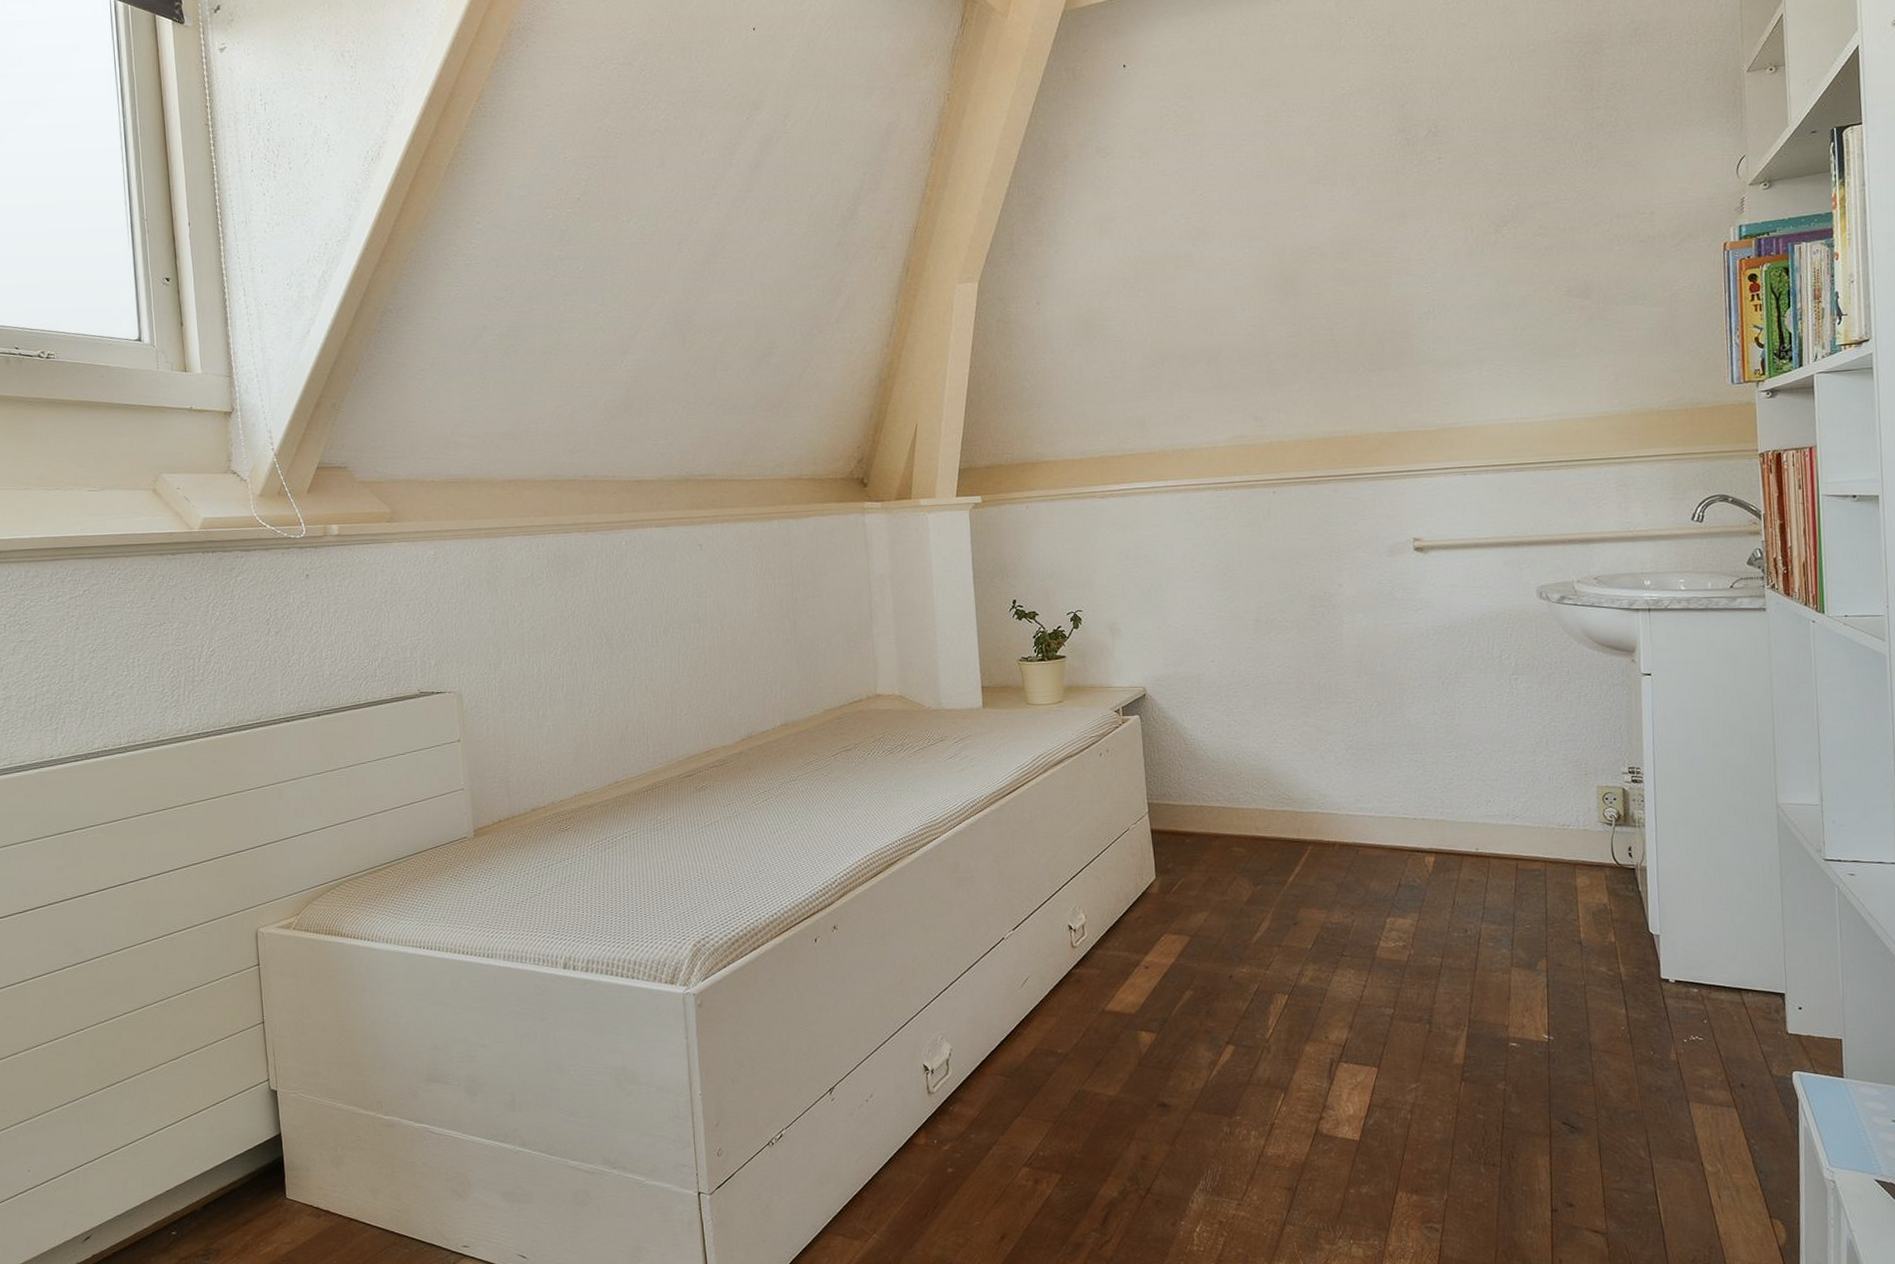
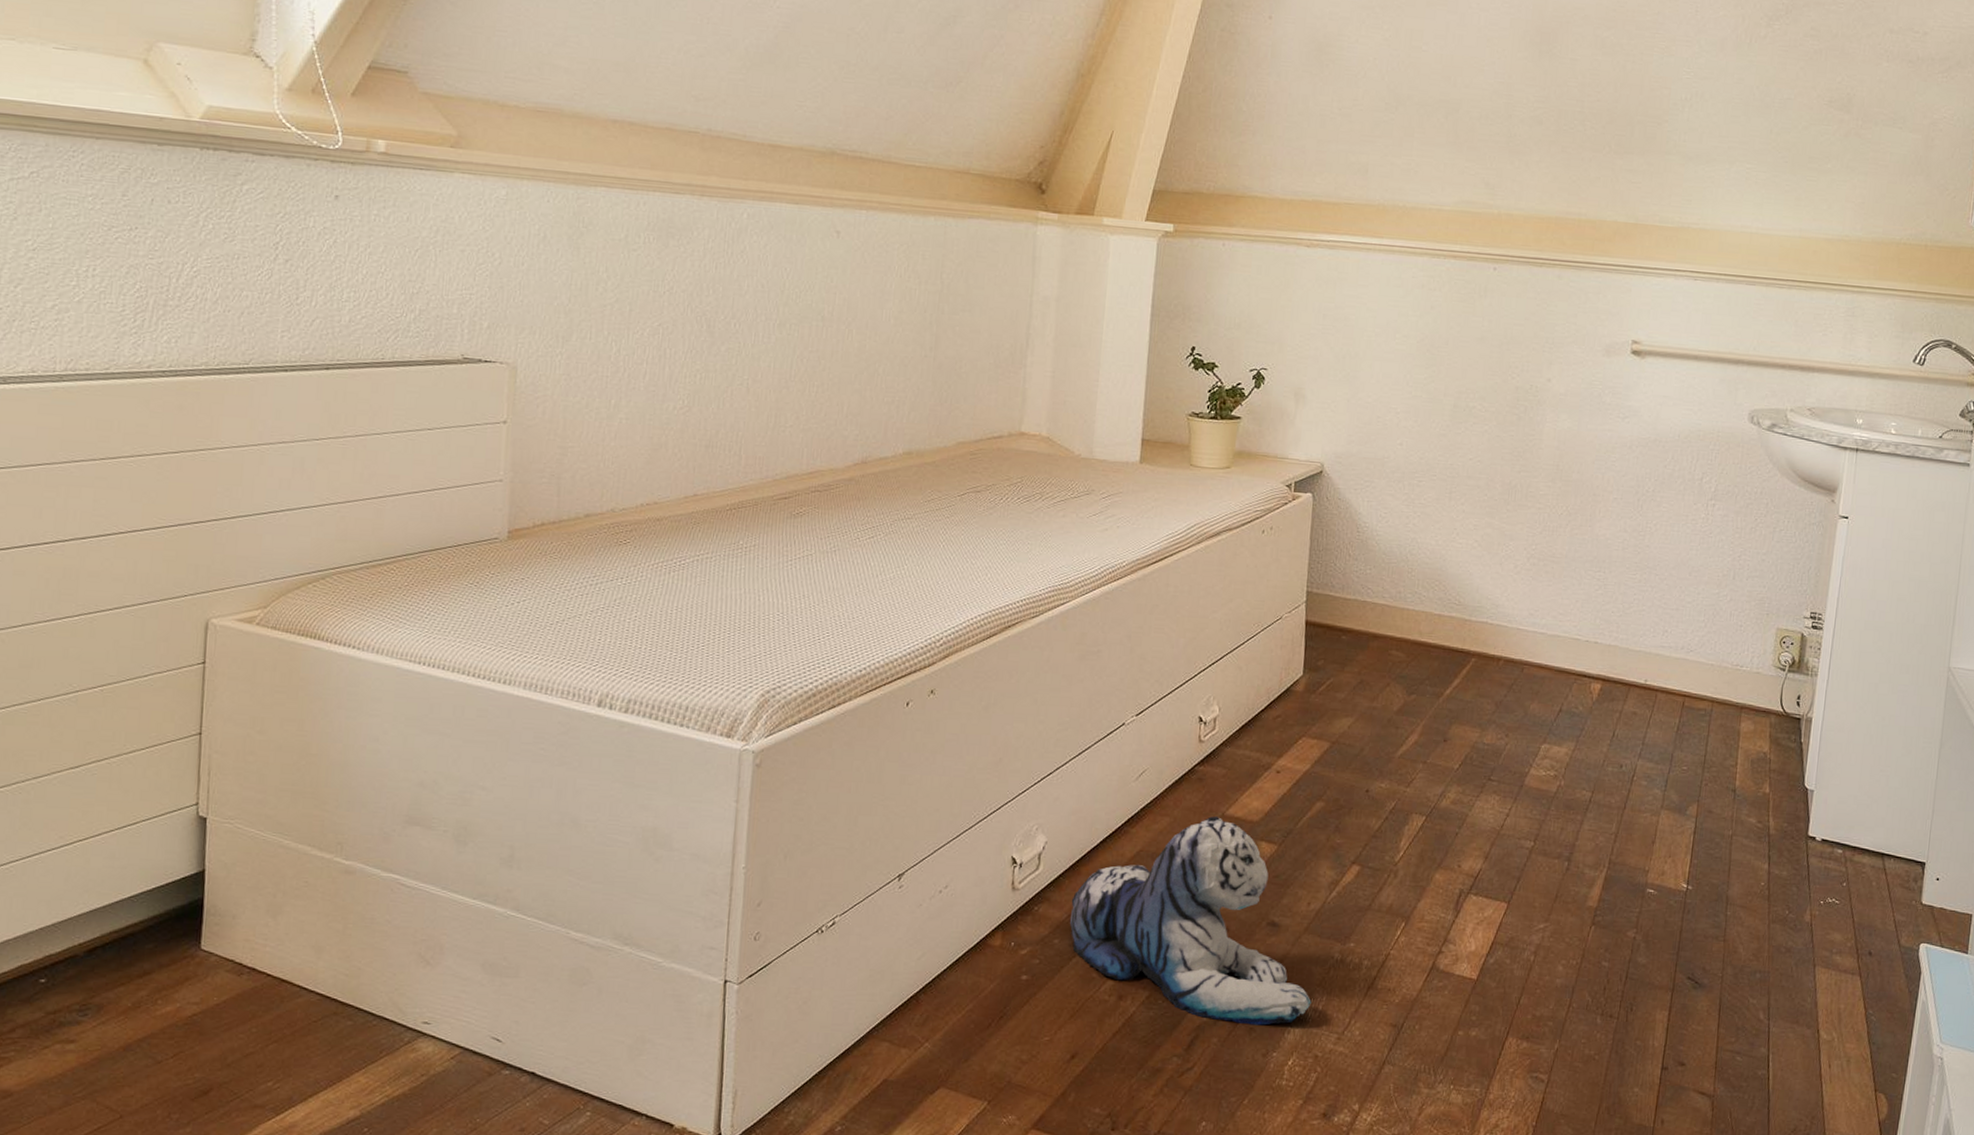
plush toy: none [980,1013,1209,1198] -> present [1070,816,1312,1025]

